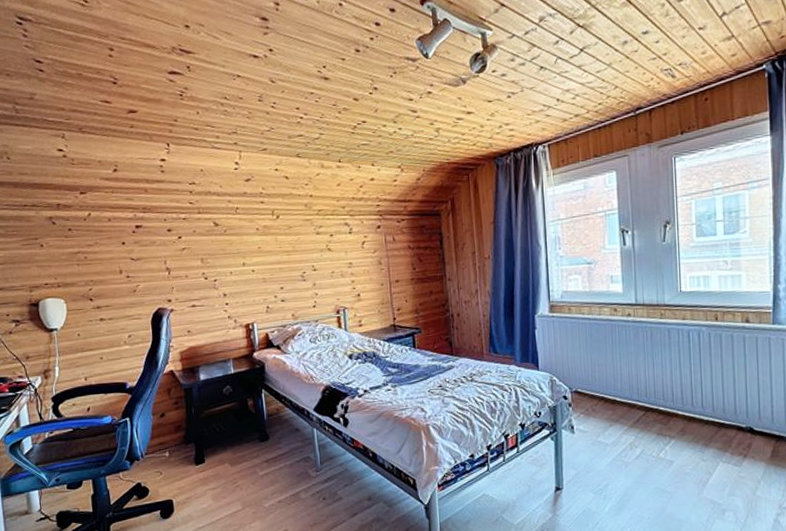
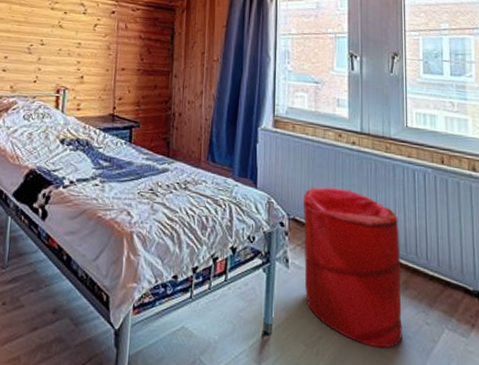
laundry hamper: none [583,357,681,486] -> present [303,187,403,349]

